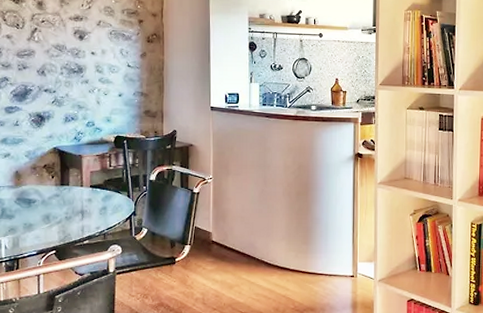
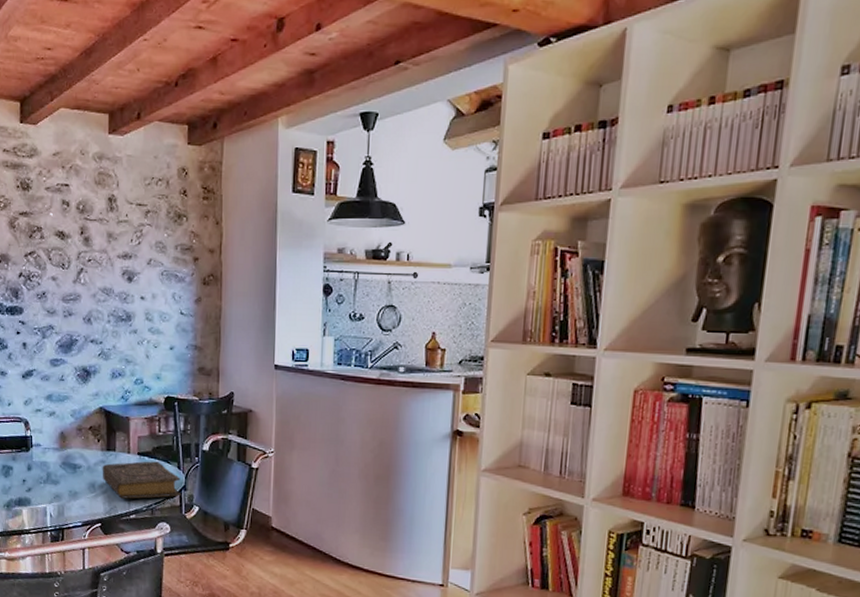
book: none [56,192,131,227] -> present [102,461,181,499]

